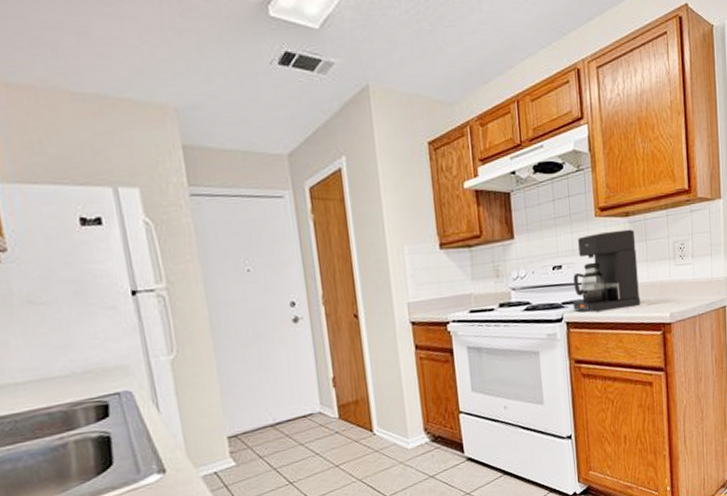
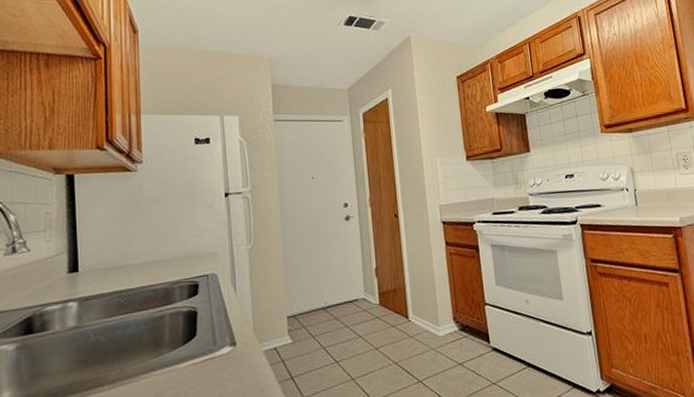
coffee maker: present [572,229,641,313] -> none [584,143,650,217]

